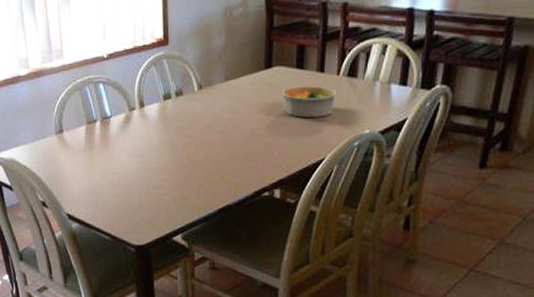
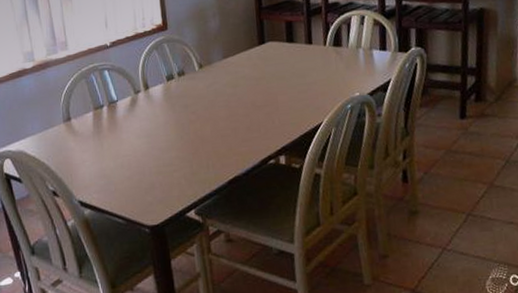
bowl: present [283,86,337,117] -> none [277,56,326,87]

